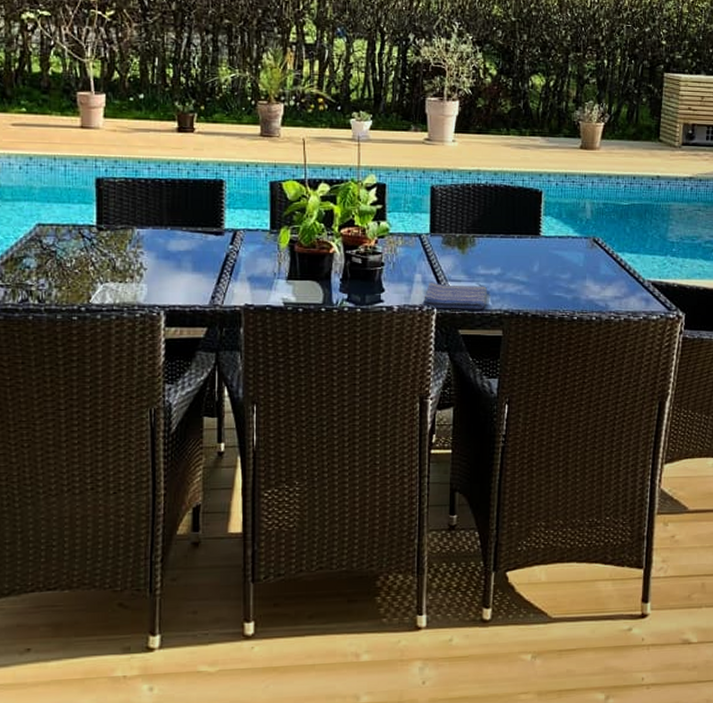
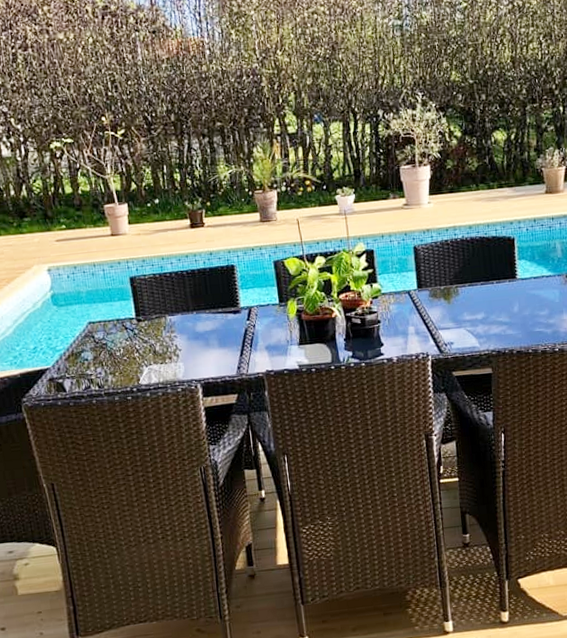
dish towel: present [422,282,487,309] -> none [418,330,475,356]

